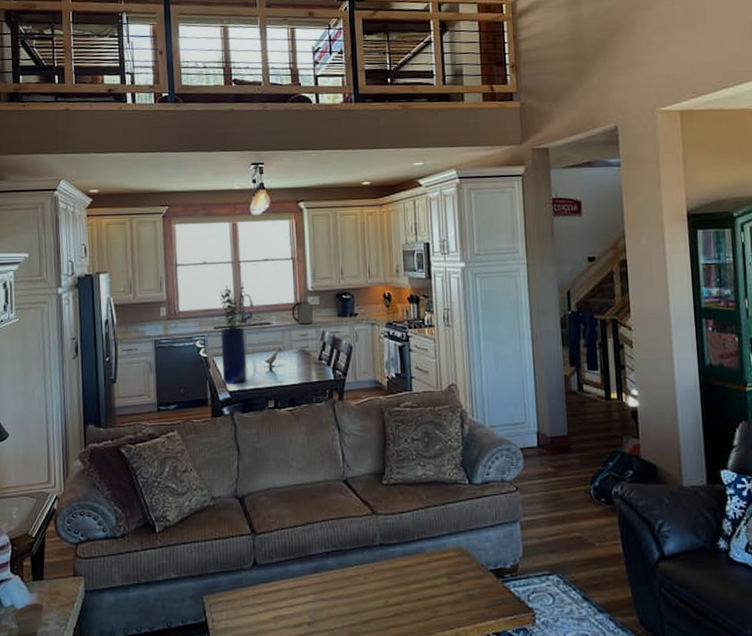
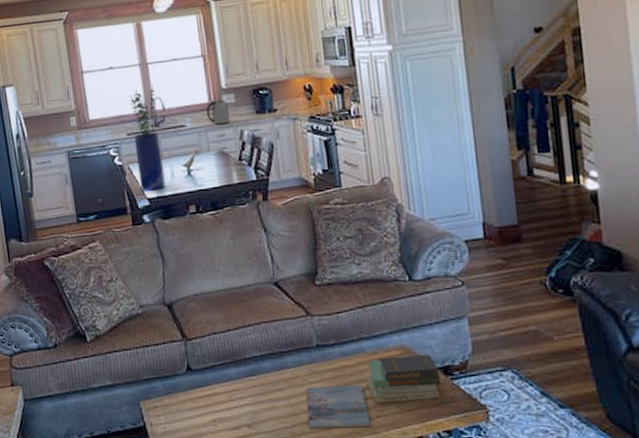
magazine: none [367,584,426,628] -> present [306,384,371,428]
books: none [424,556,493,604] -> present [366,354,441,403]

